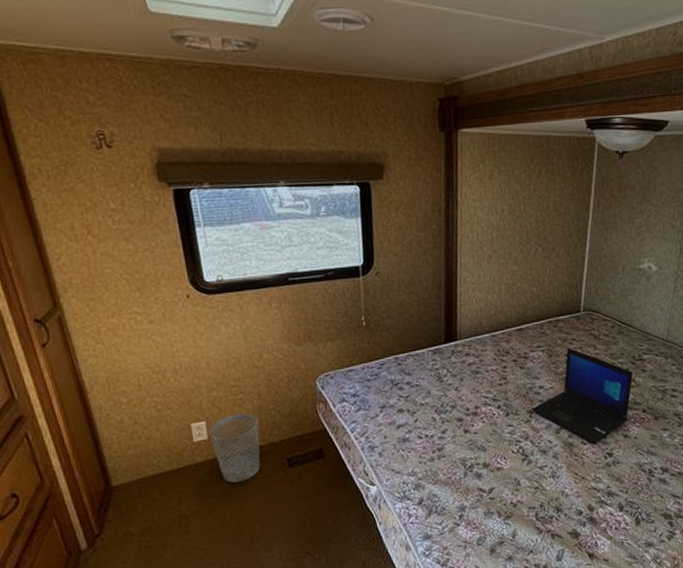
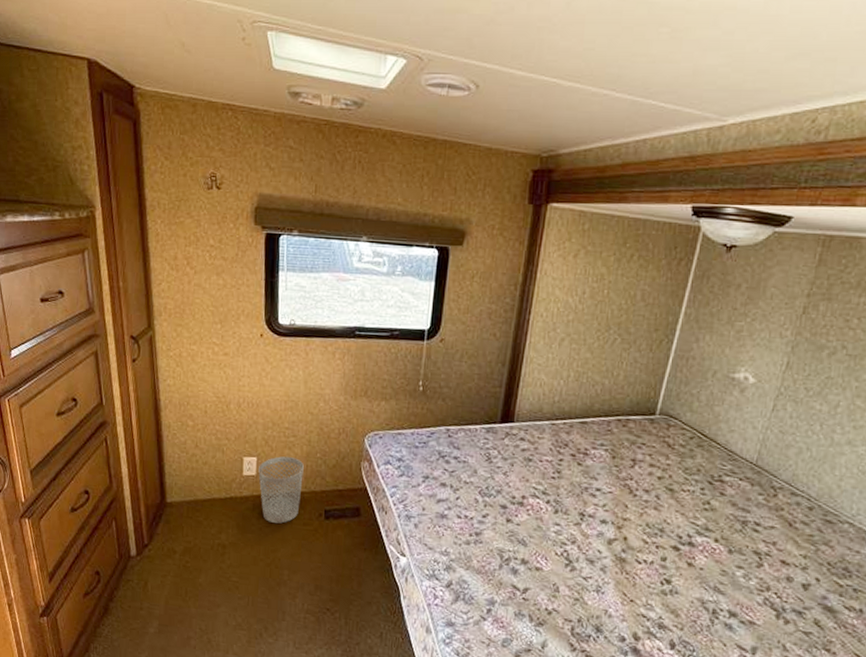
laptop: present [532,347,633,445] -> none [584,451,709,566]

